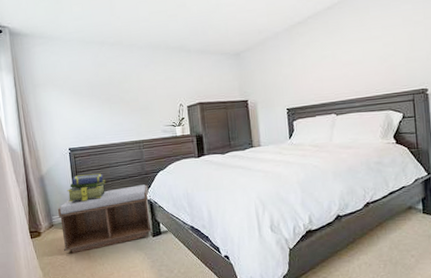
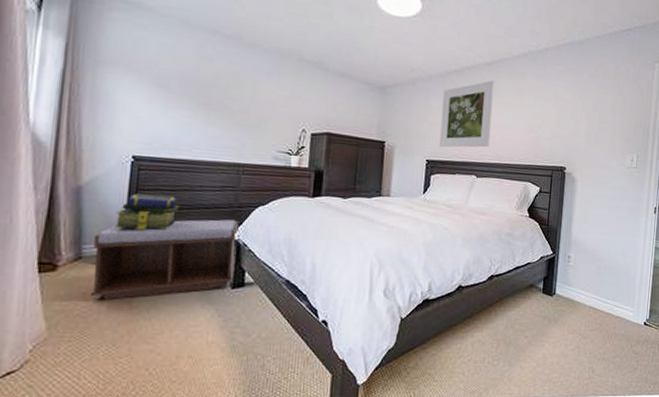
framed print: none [291,22,344,95] -> present [439,80,495,148]

